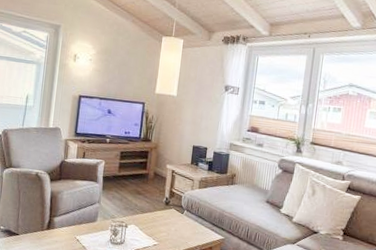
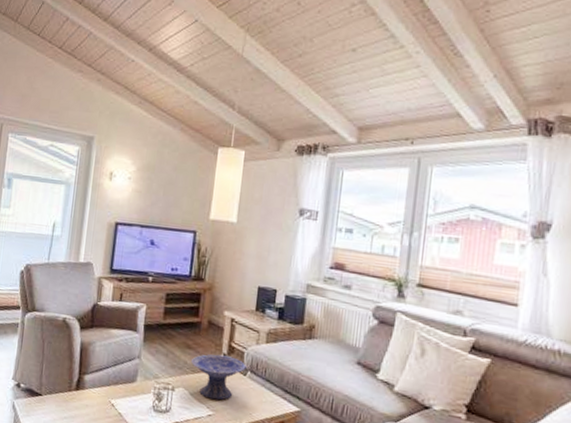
decorative bowl: none [141,198,184,233] -> present [191,354,247,401]

